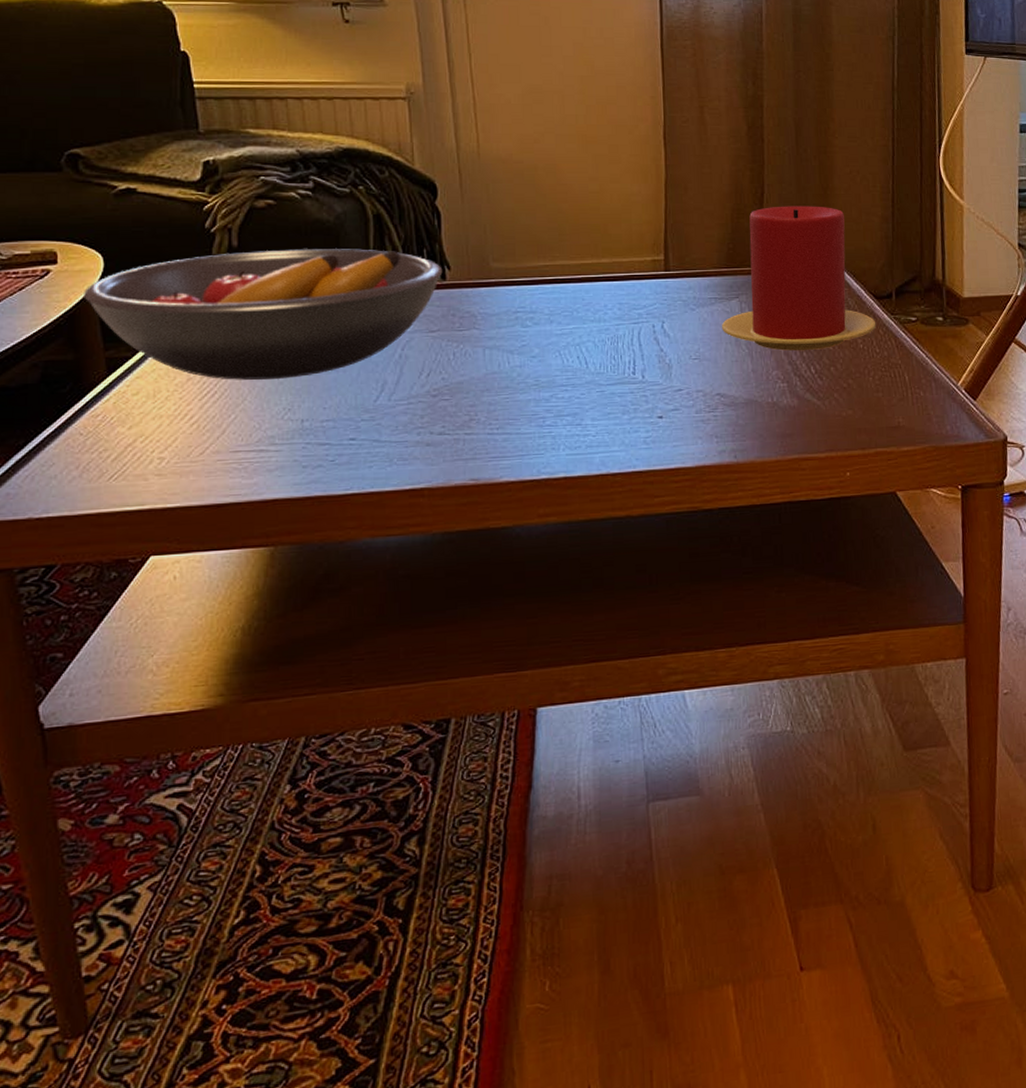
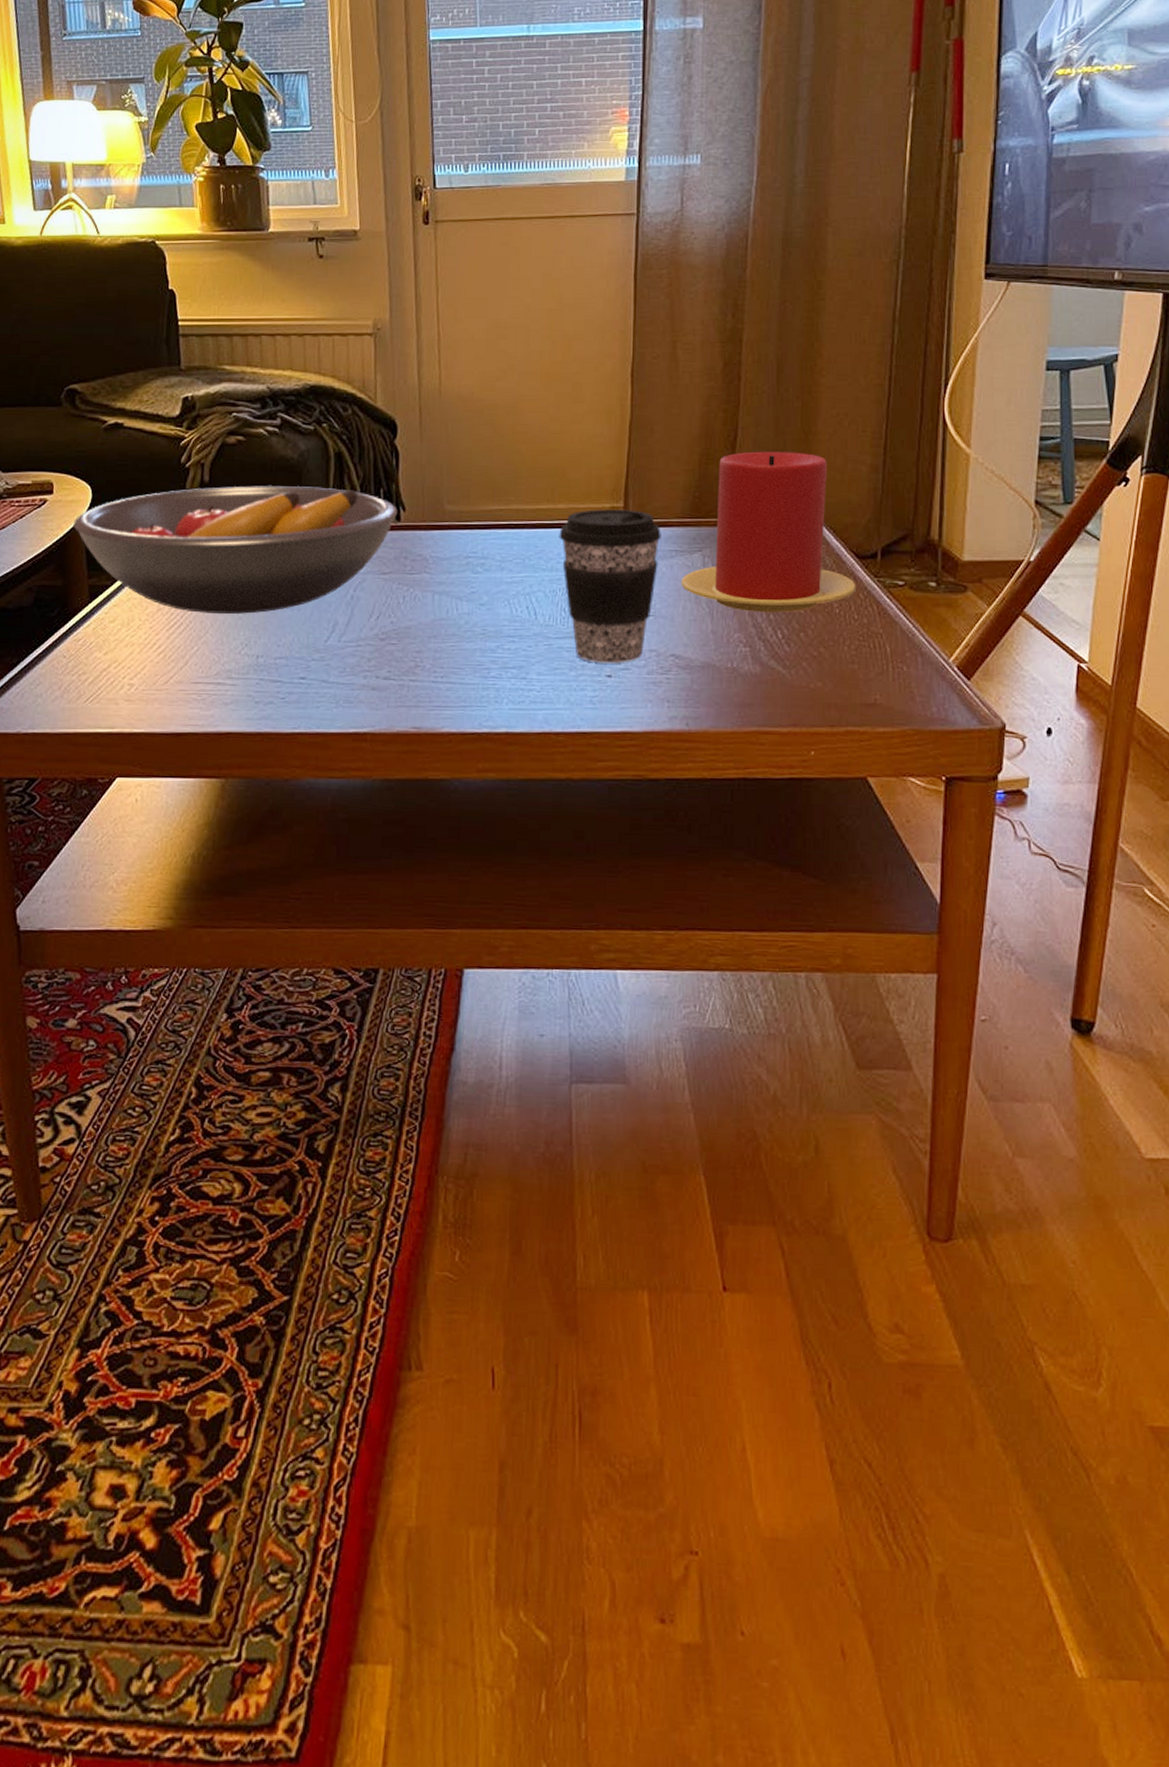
coffee cup: none [604,262,701,406] -> present [559,509,661,664]

